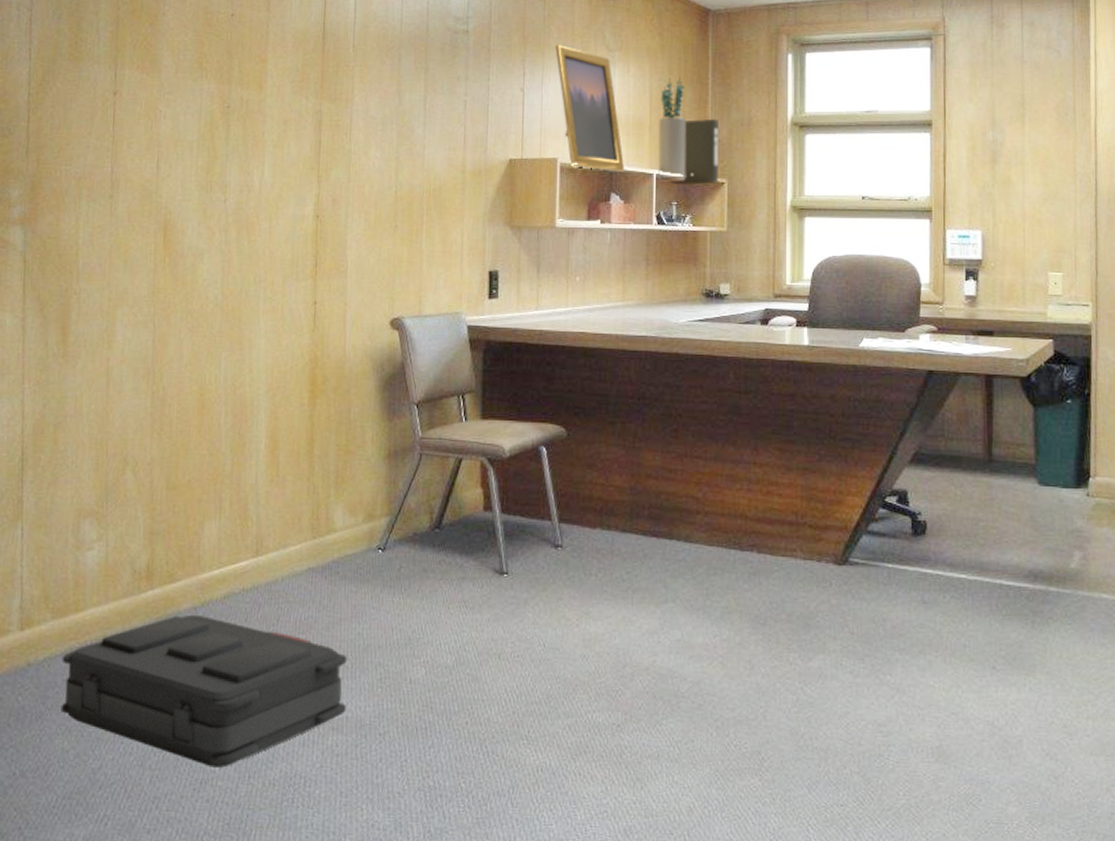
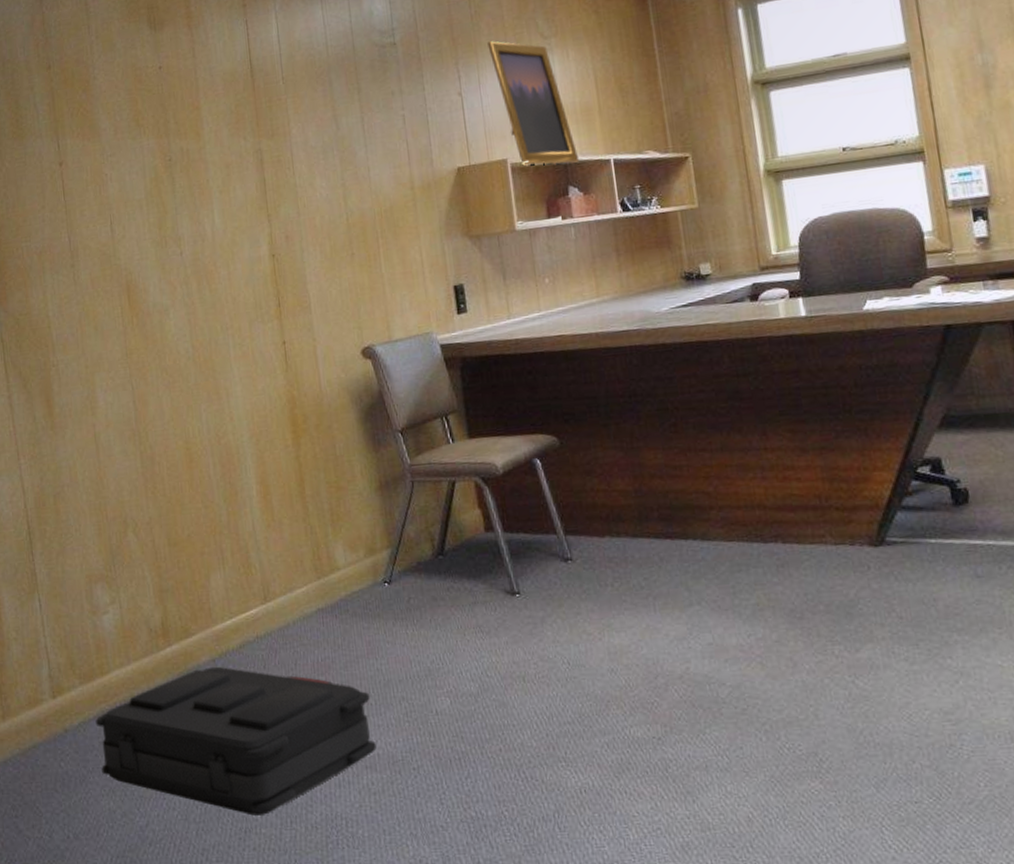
vase: present [658,75,687,182] -> none [605,51,646,166]
binder: present [669,118,718,186] -> none [628,90,681,167]

